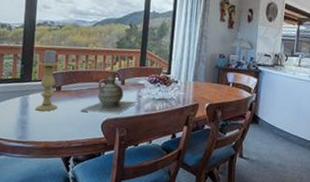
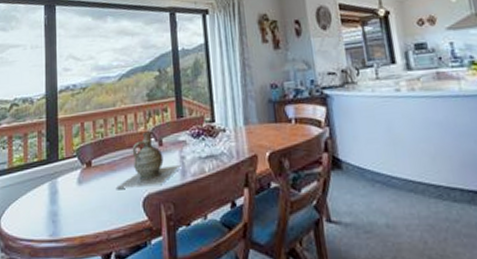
candle holder: present [35,49,60,112] -> none [65,117,89,197]

